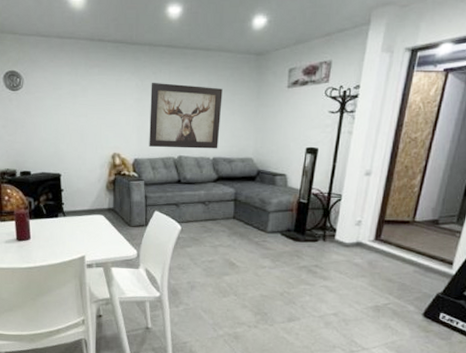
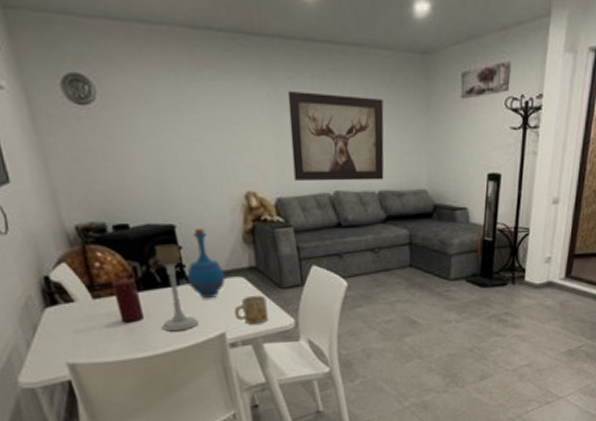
candle holder: none [42,187,68,251] -> present [154,244,199,332]
bottle: none [64,178,91,229] -> present [187,229,226,299]
mug: none [93,229,118,252] -> present [234,295,268,325]

